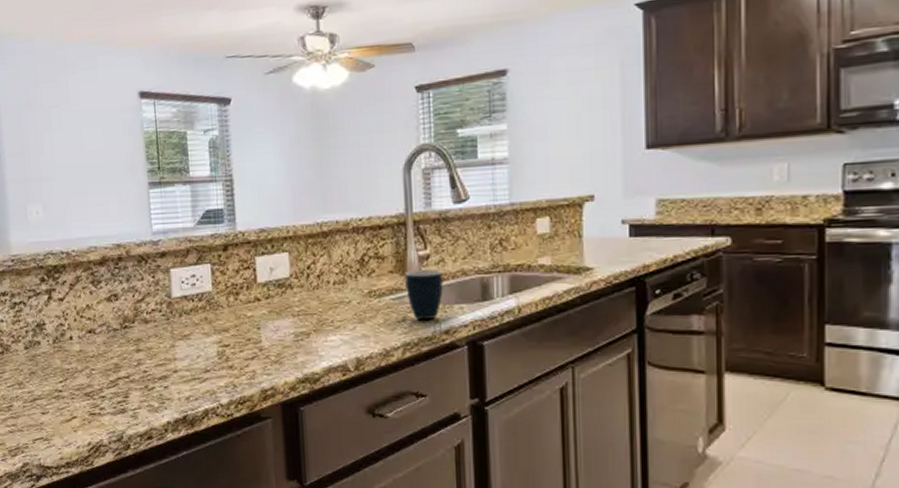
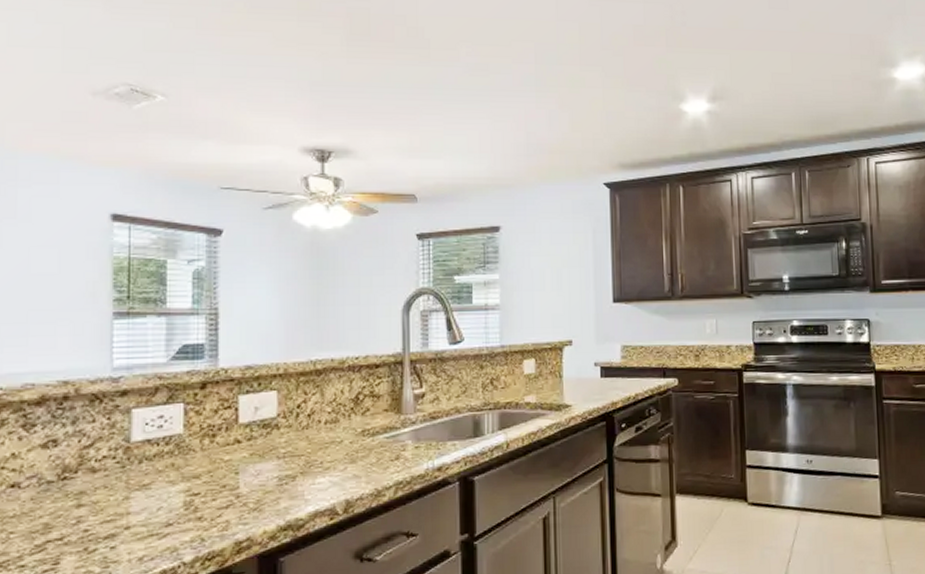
mug: present [405,270,443,319] -> none [400,408,437,457]

